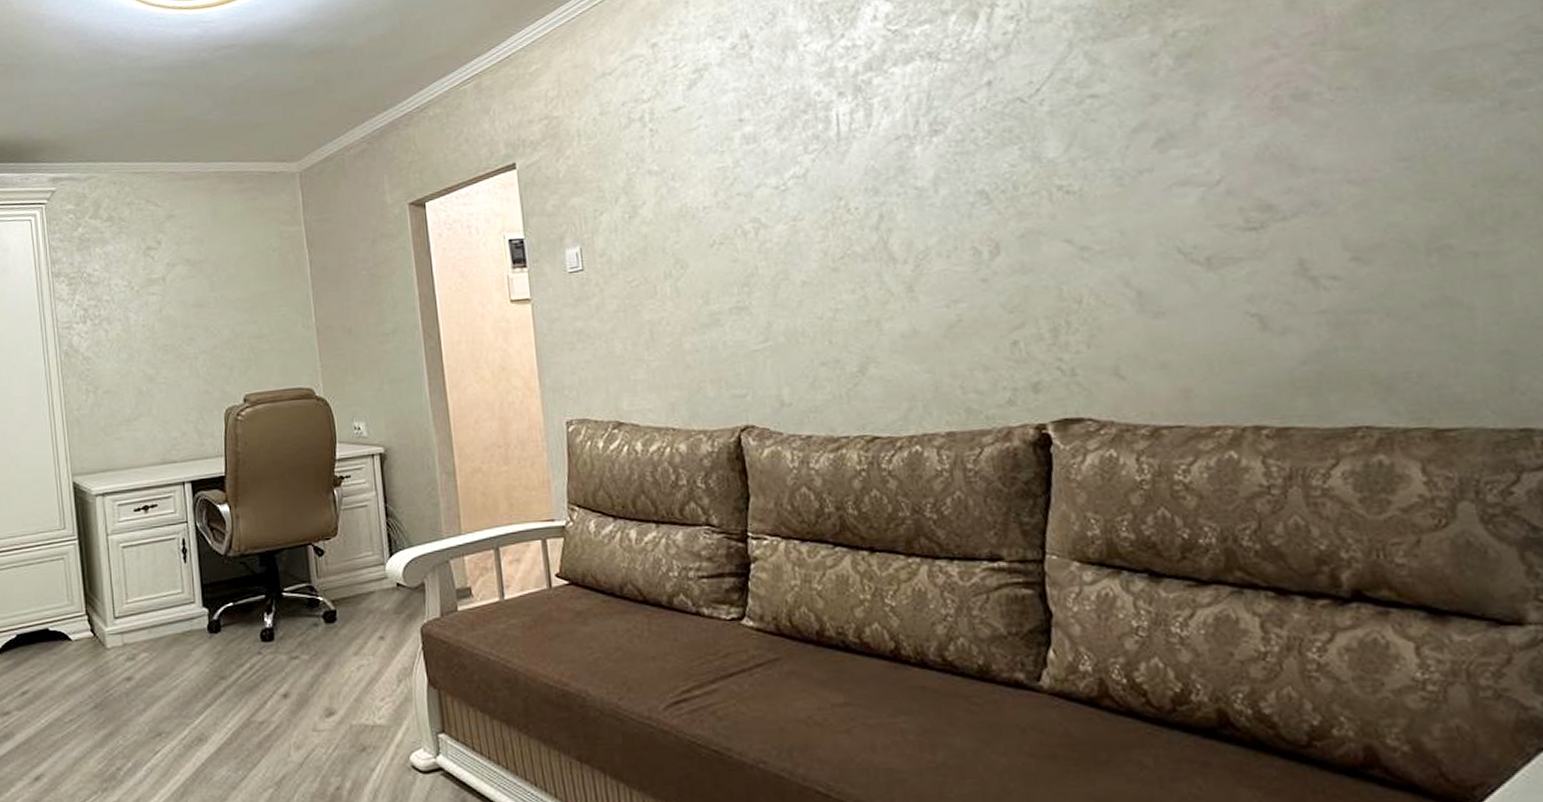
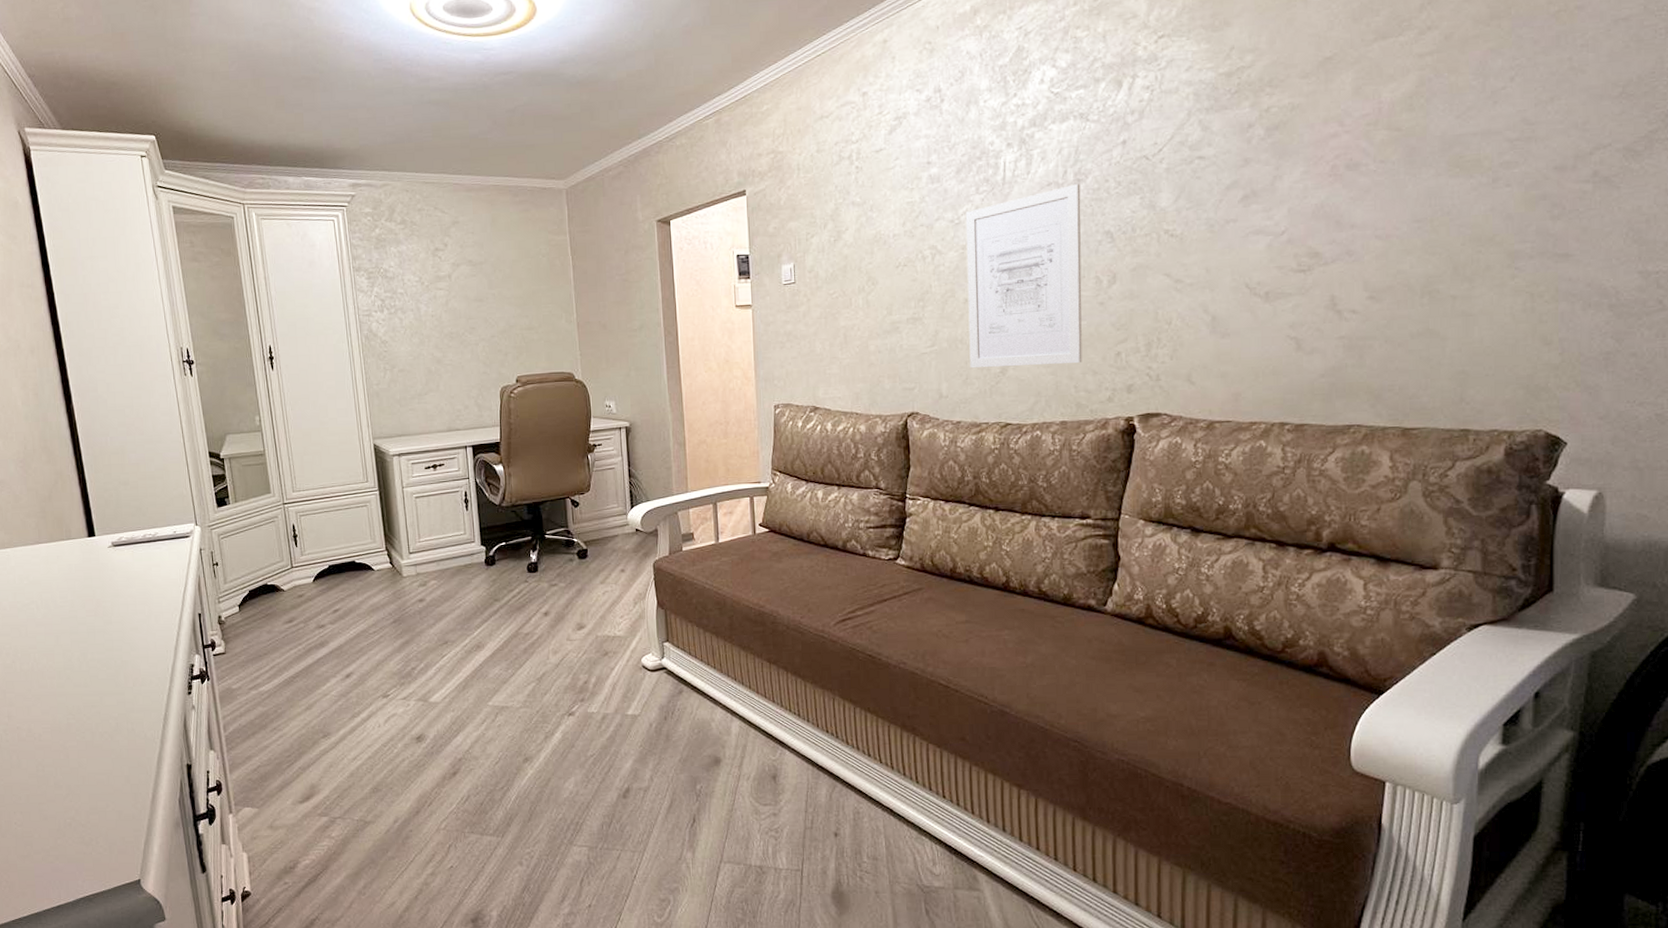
wall art: none [793,135,967,368] -> present [965,184,1082,369]

